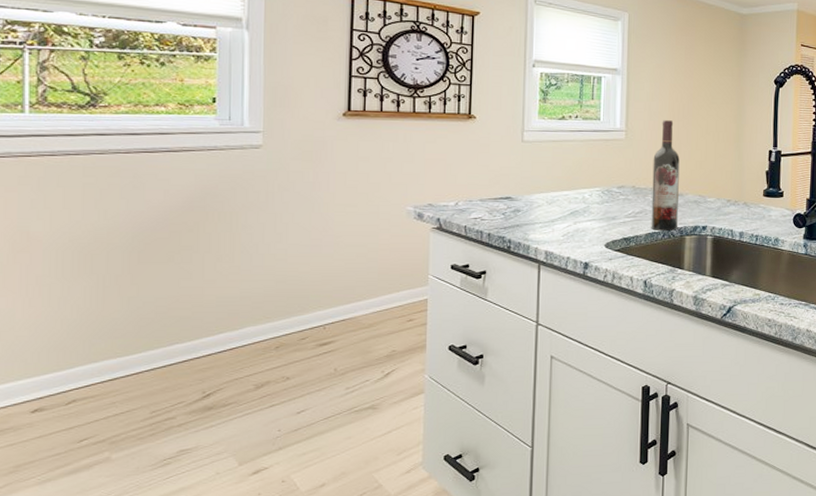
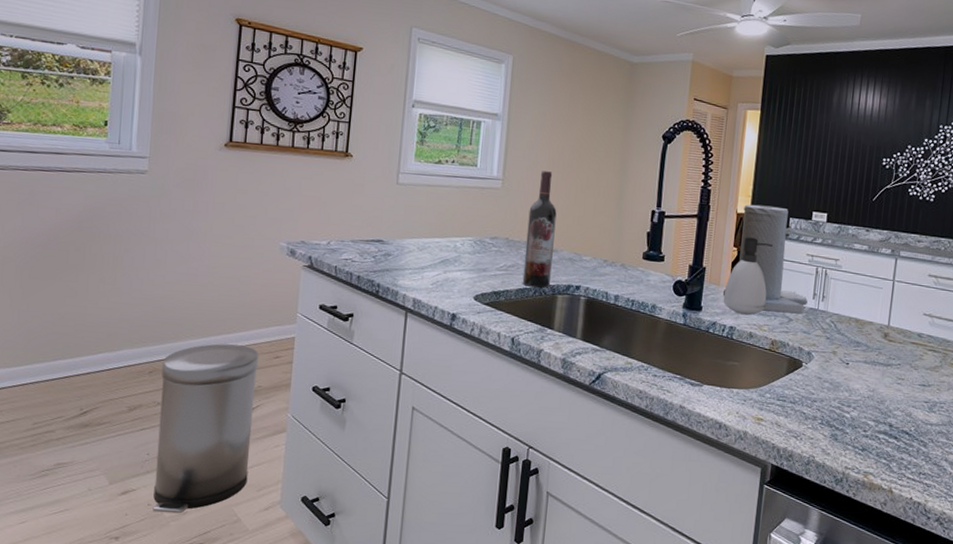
pedal bin: none [287,312,392,488] -> present [152,343,259,514]

